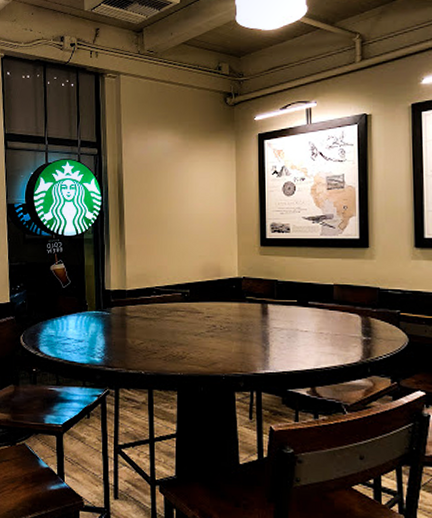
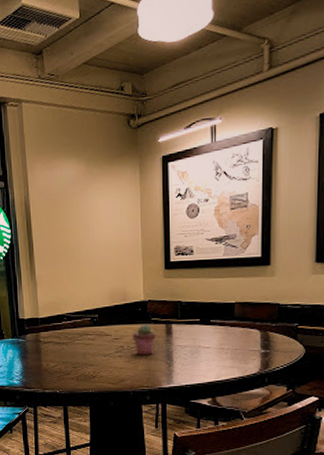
potted succulent: none [226,302,250,336] -> present [132,324,155,355]

